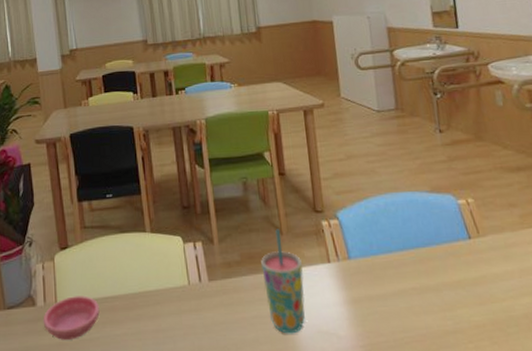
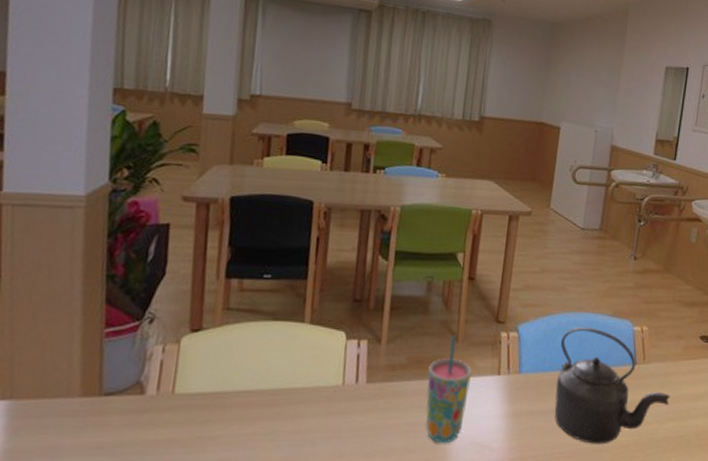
saucer: present [43,296,100,340] -> none [150,386,229,436]
kettle: none [383,206,520,326] -> present [554,326,670,444]

